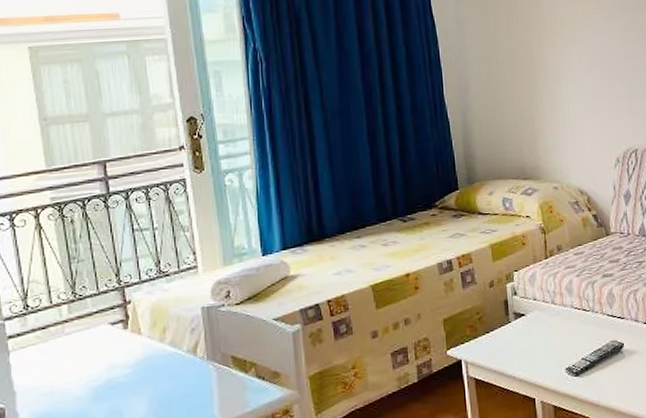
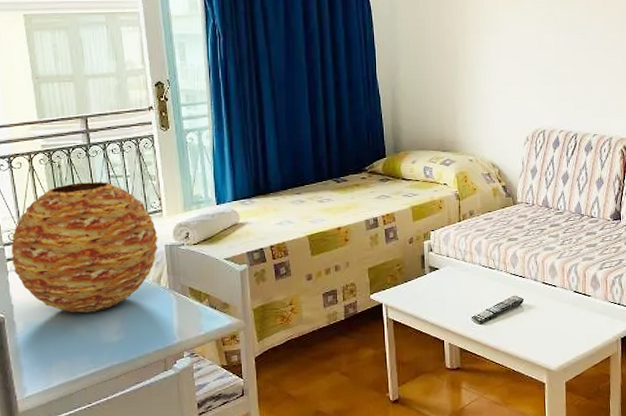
vase: none [13,236,194,397] -> present [11,181,158,313]

